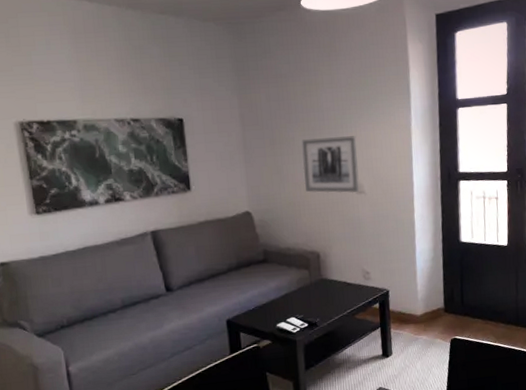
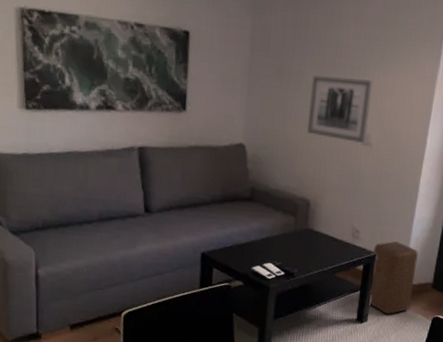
stool: none [385,275,428,344] -> present [368,241,418,314]

